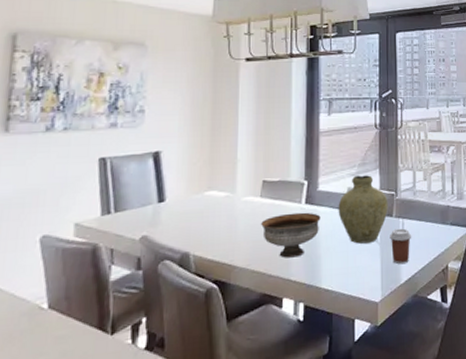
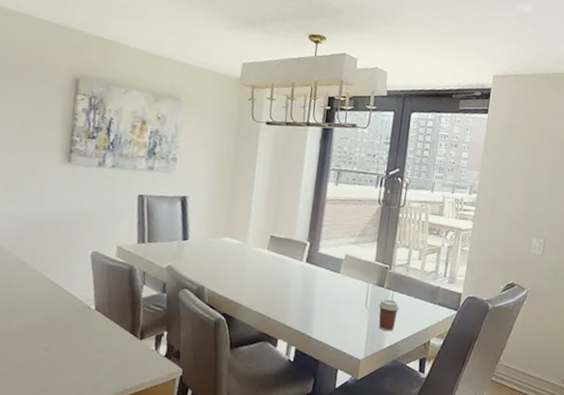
bowl: present [261,212,321,258] -> none [266,268,318,307]
vase: present [338,175,388,244] -> none [334,244,382,307]

